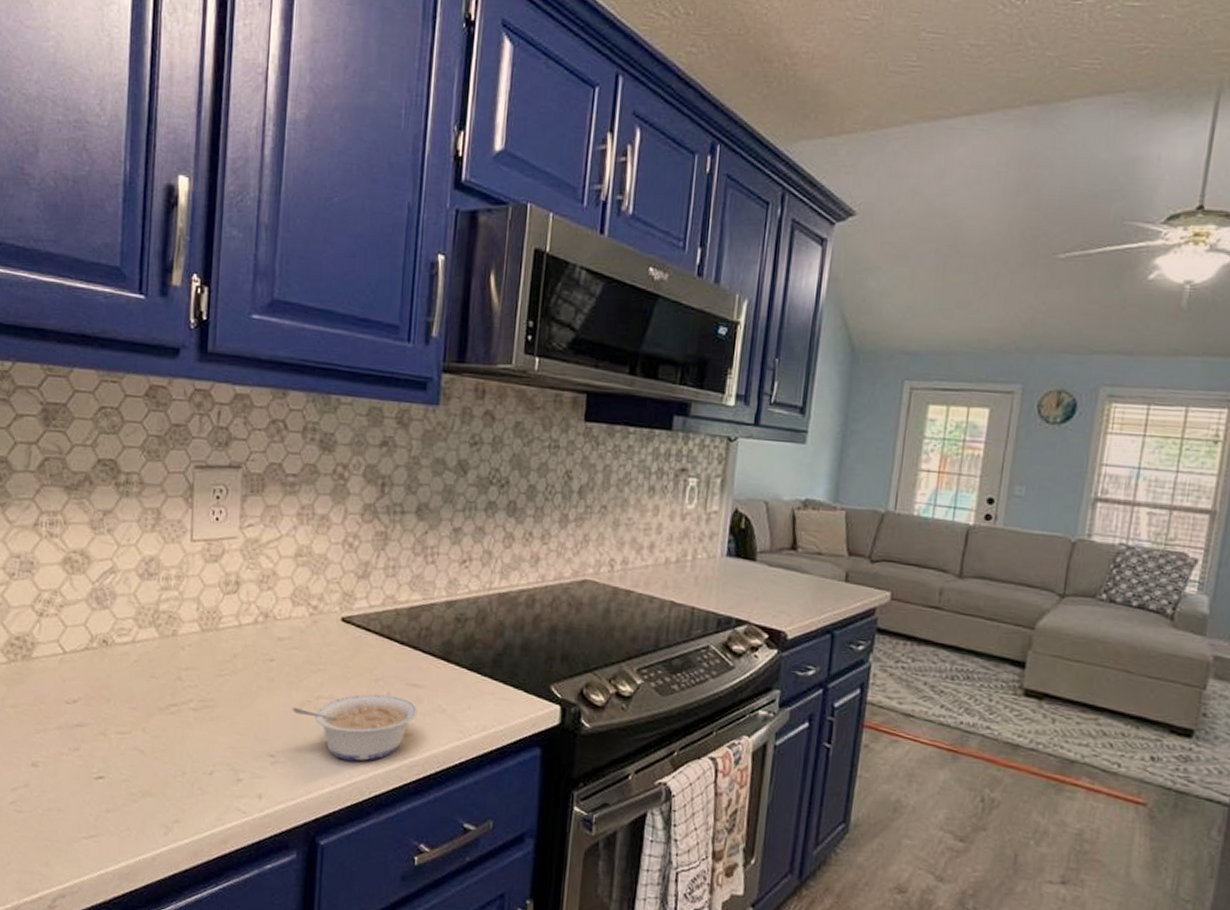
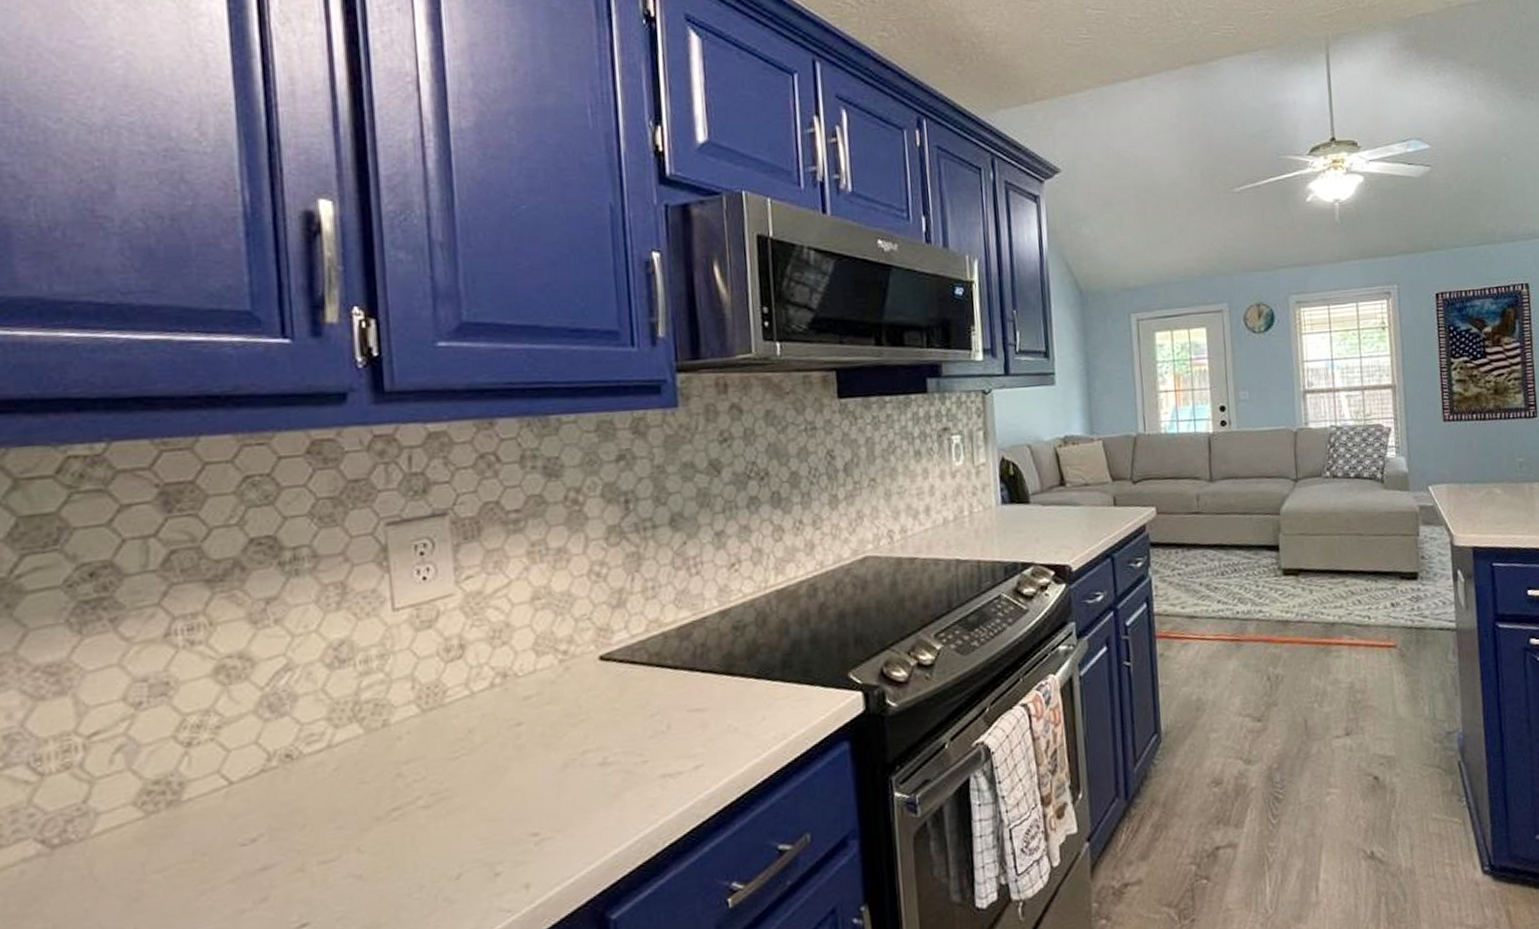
legume: present [292,694,418,761] -> none [553,727,706,815]

